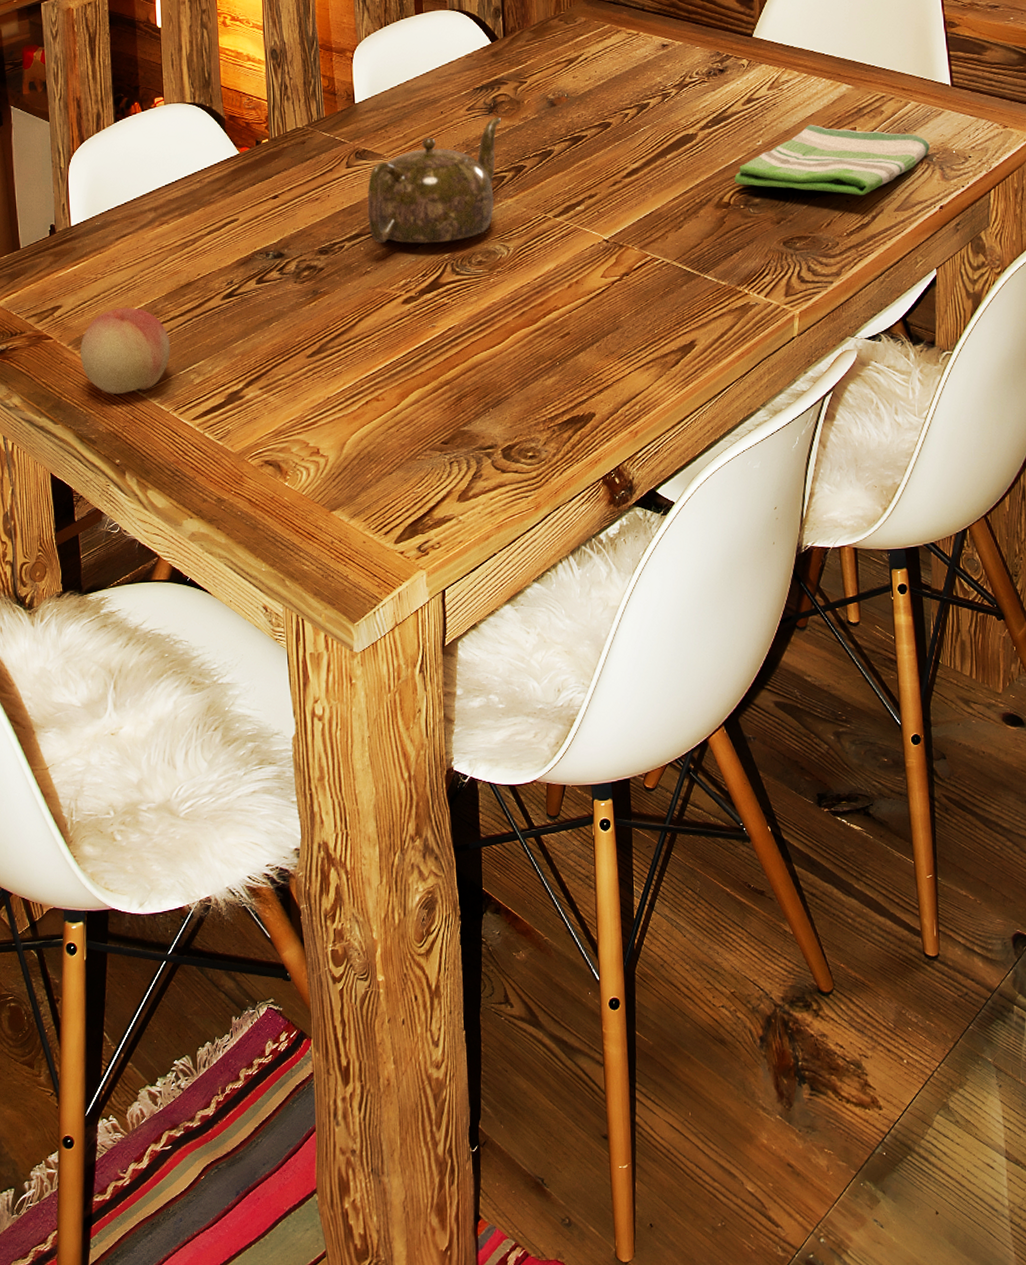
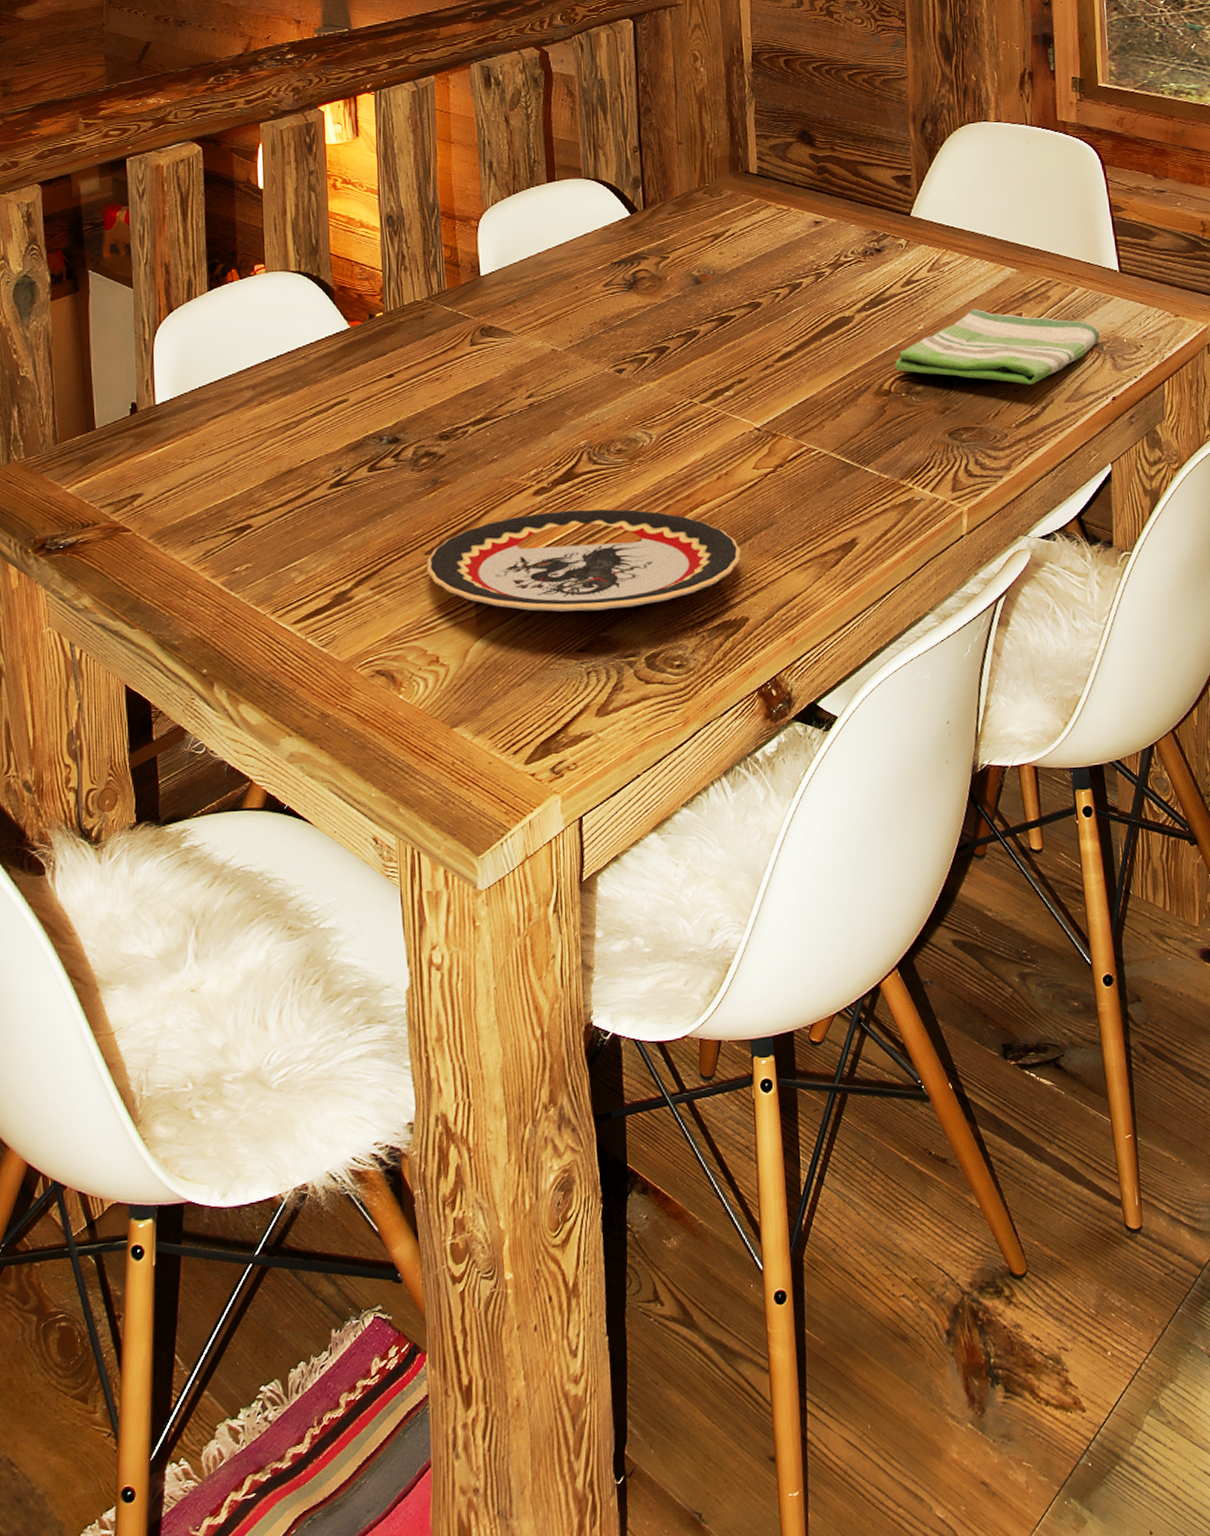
fruit: present [80,307,171,395] -> none [163,496,269,595]
plate: none [308,315,589,408] -> present [426,508,741,612]
teapot: present [367,116,501,244] -> none [493,293,642,430]

